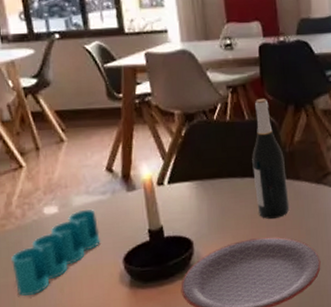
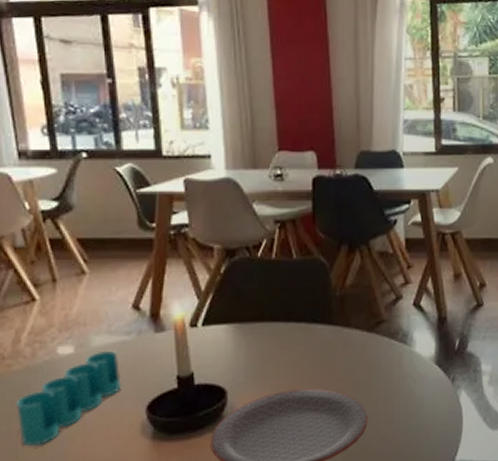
wine bottle: present [252,98,290,219] -> none [298,235,337,369]

